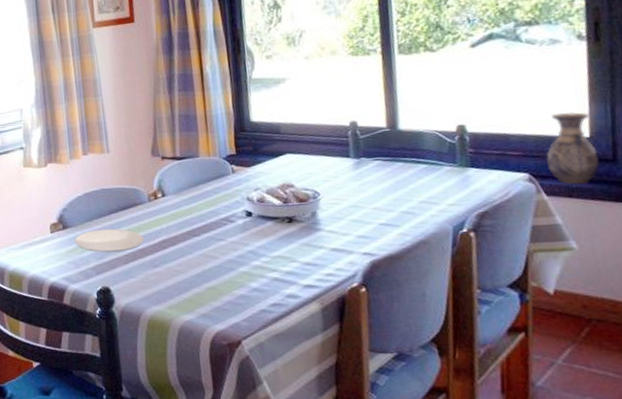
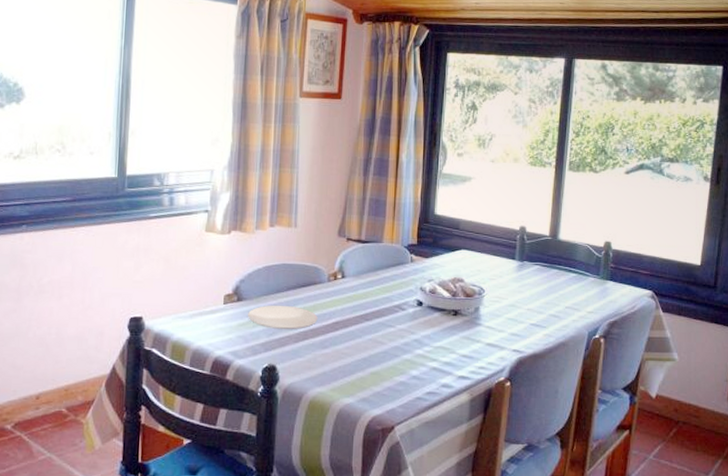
vase: present [546,112,600,185] -> none [667,242,705,305]

